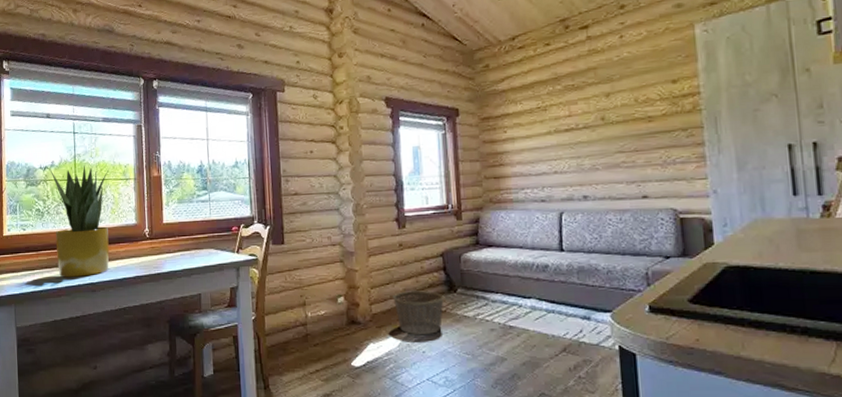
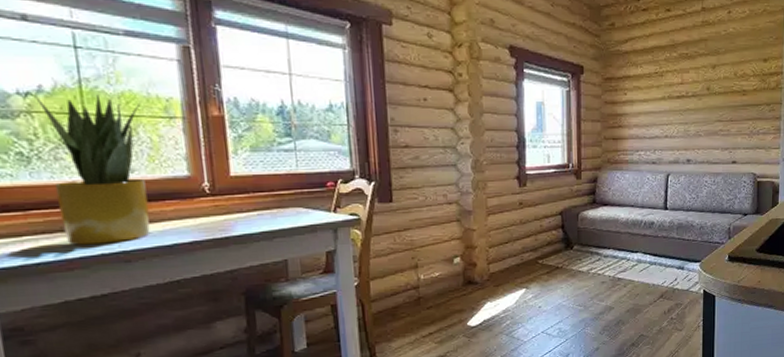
basket: present [392,290,445,335] -> none [511,248,562,292]

